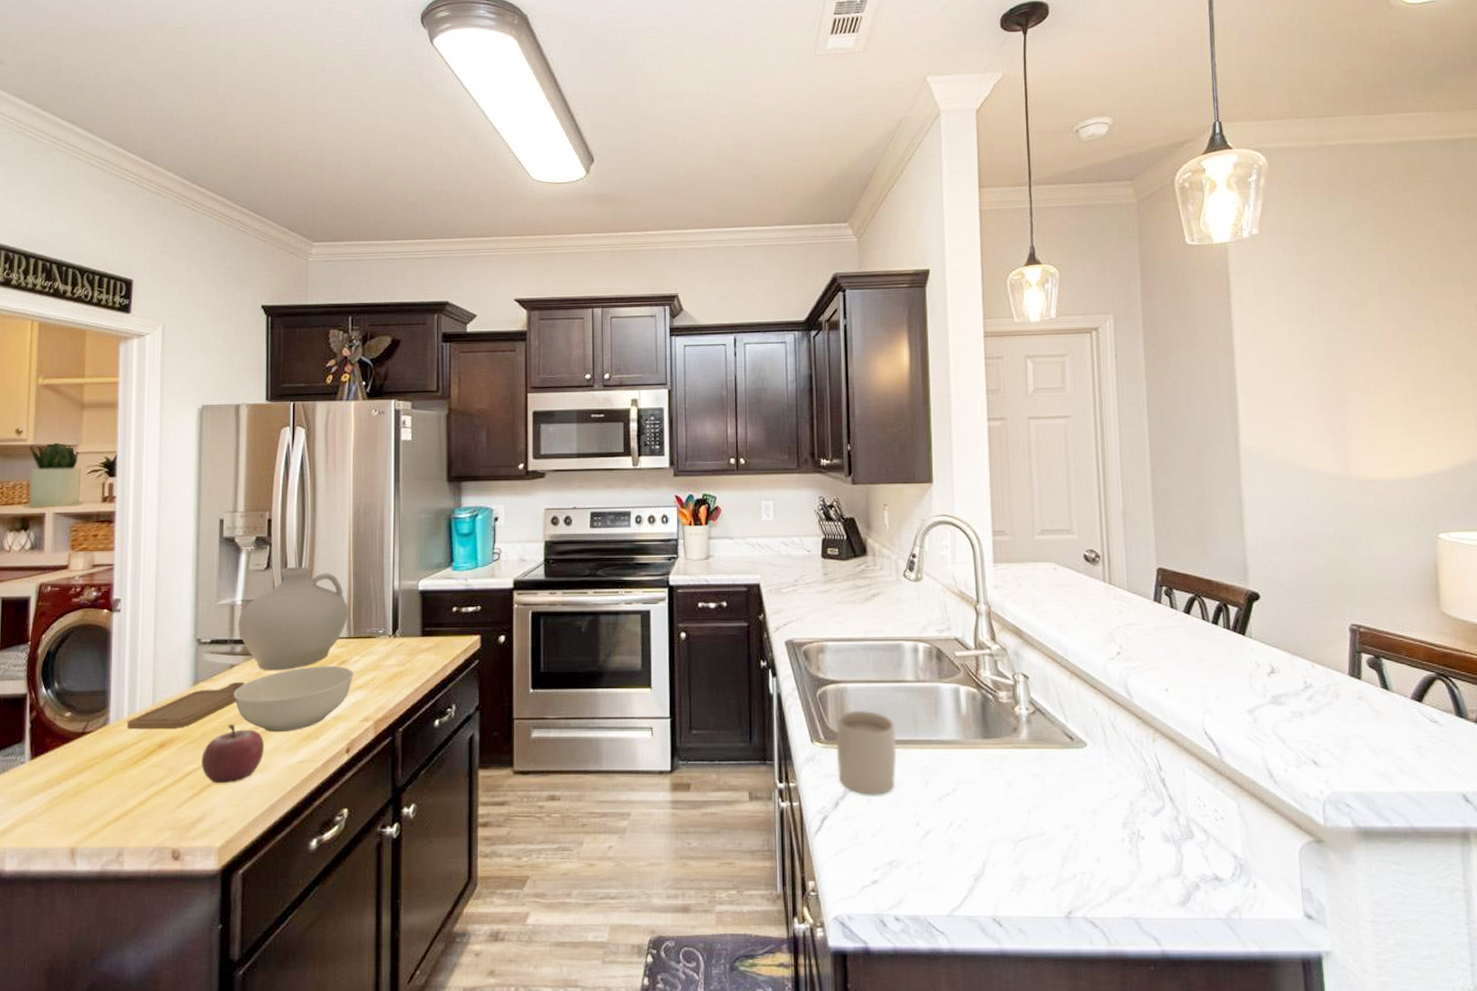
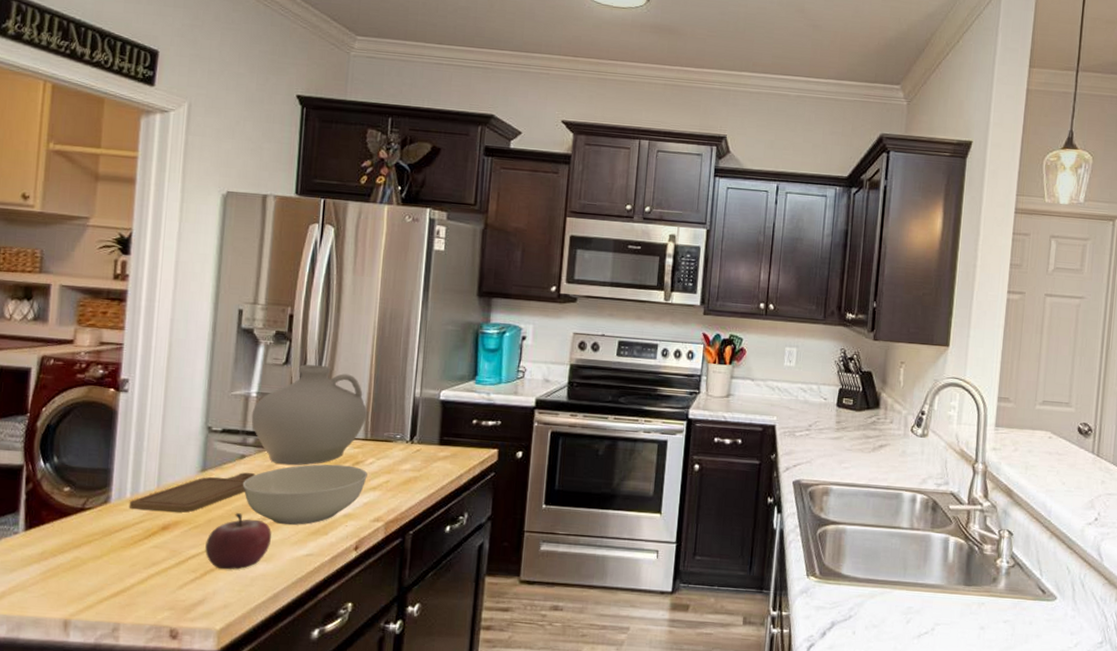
planter: present [23,442,85,509] -> none [27,211,95,282]
mug: present [835,710,897,795] -> none [827,550,887,629]

